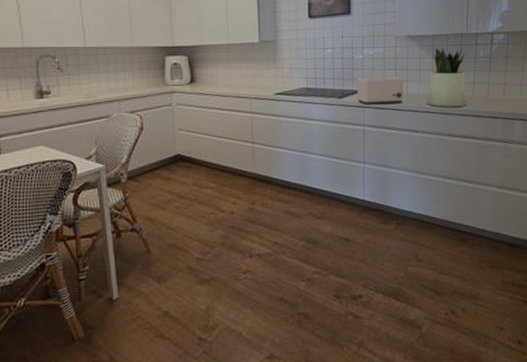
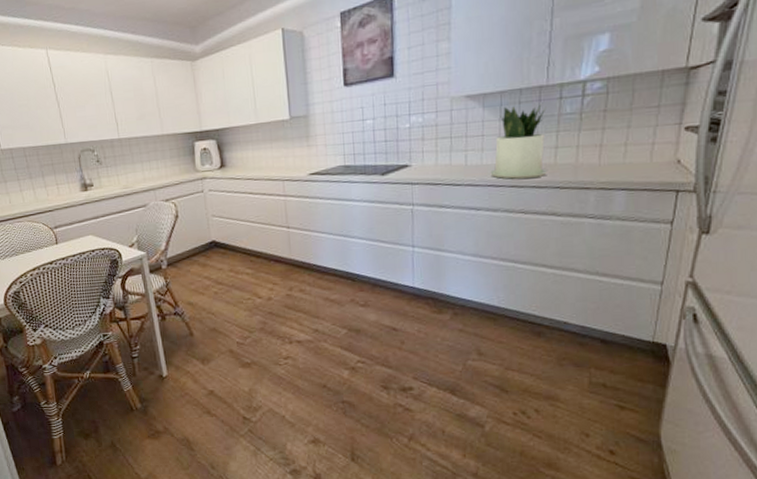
toaster: present [357,76,404,105] -> none [403,145,462,181]

